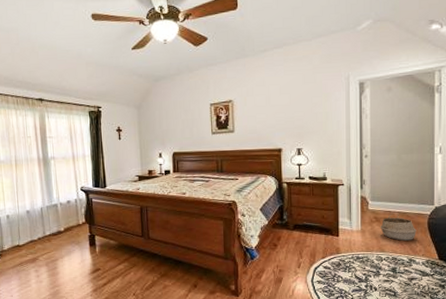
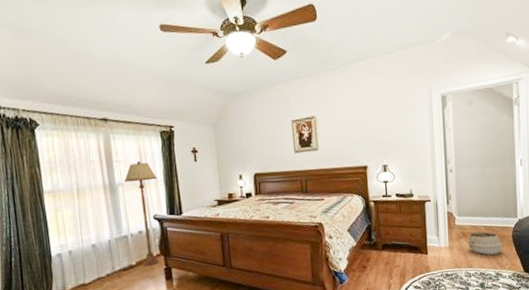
floor lamp: none [56,137,85,233] -> present [124,161,159,267]

